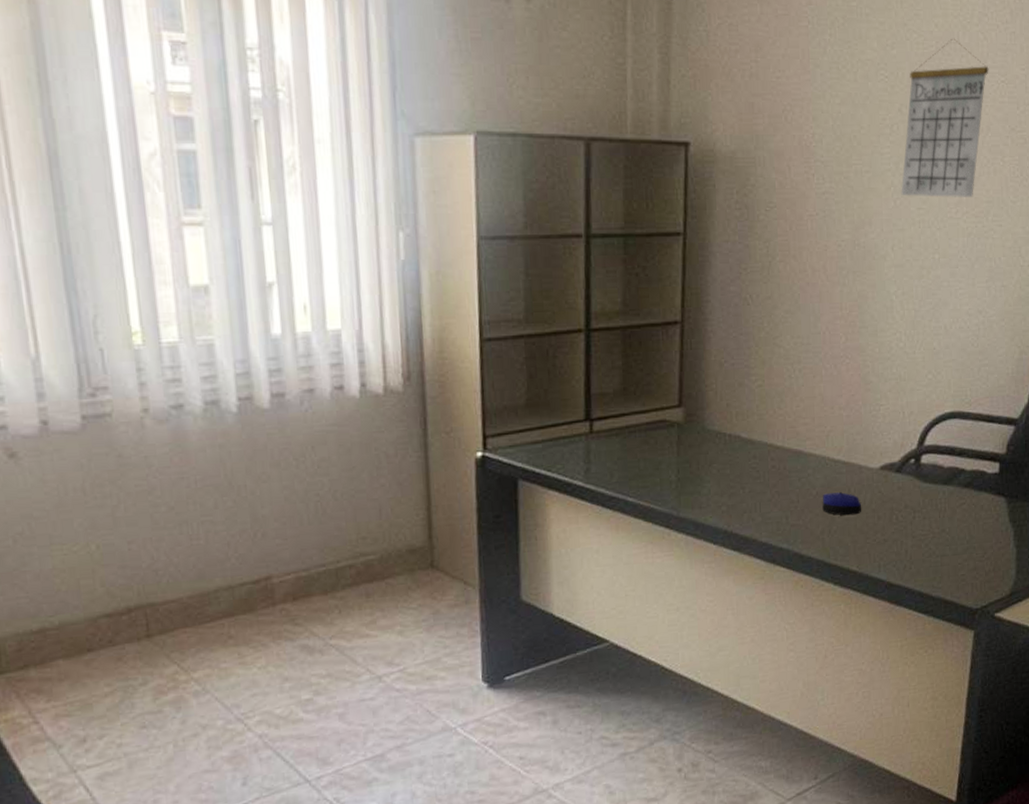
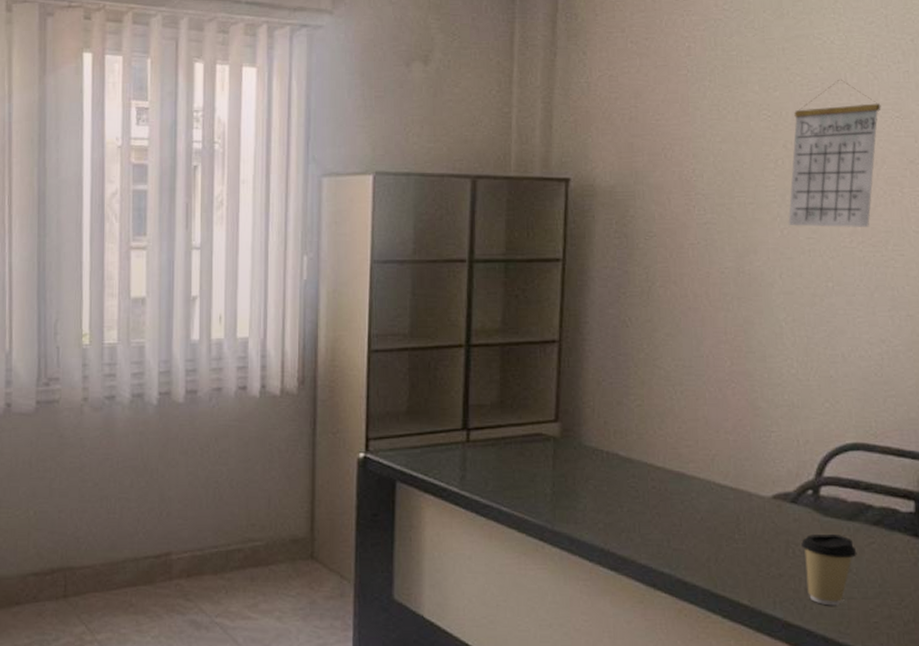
computer mouse: present [822,491,862,516] -> none [707,518,753,545]
coffee cup: none [904,499,950,564] -> present [801,534,857,606]

